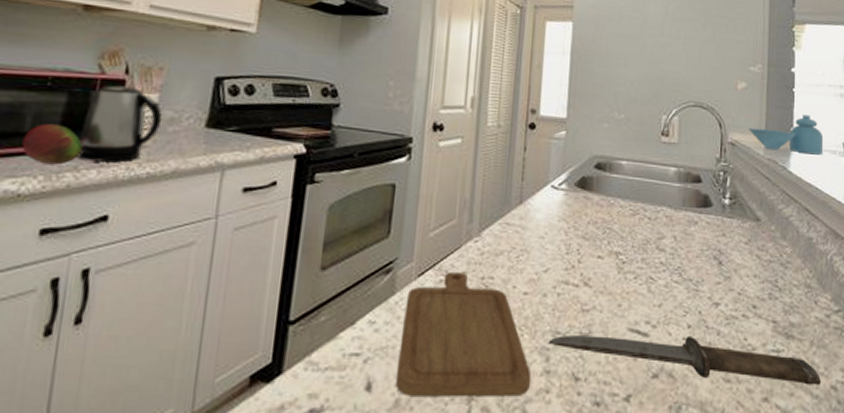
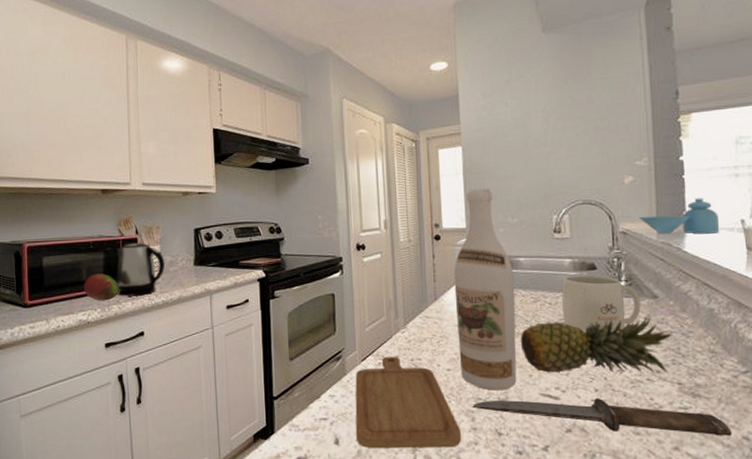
wine bottle: none [540,73,614,323] -> present [454,188,517,391]
fruit: none [612,240,772,310] -> present [520,316,674,374]
mug: none [661,187,743,258] -> present [561,275,641,334]

